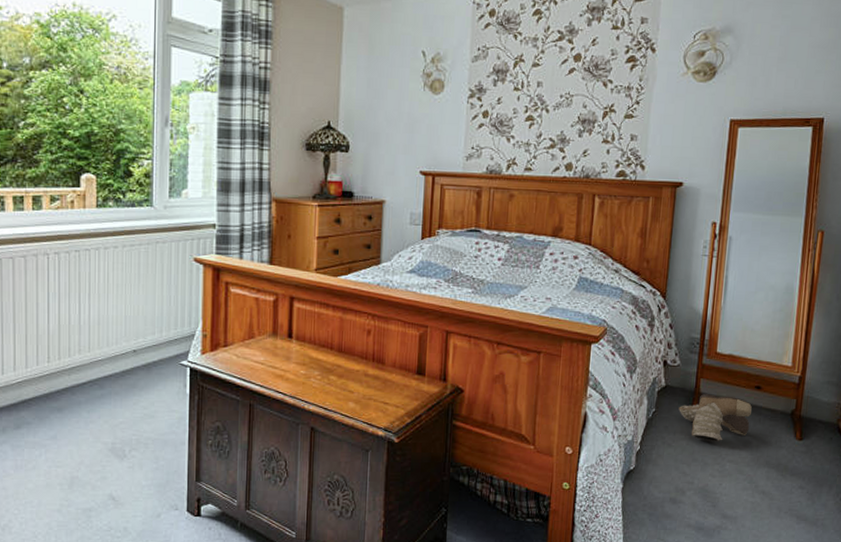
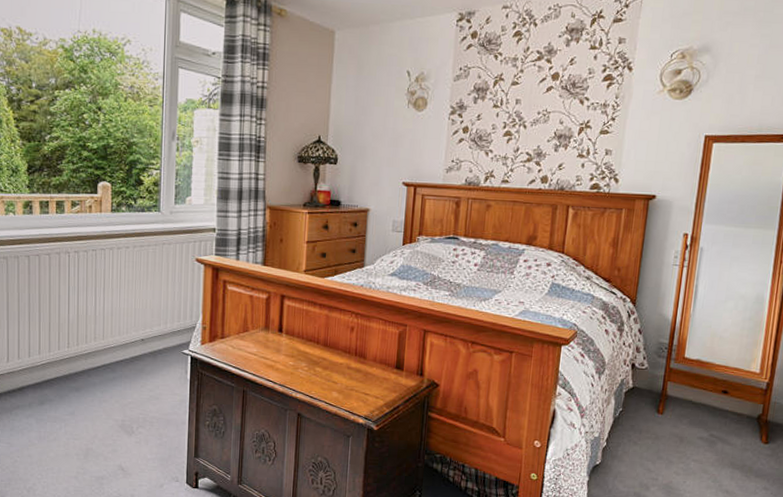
boots: present [679,394,752,442] -> none [645,396,718,442]

